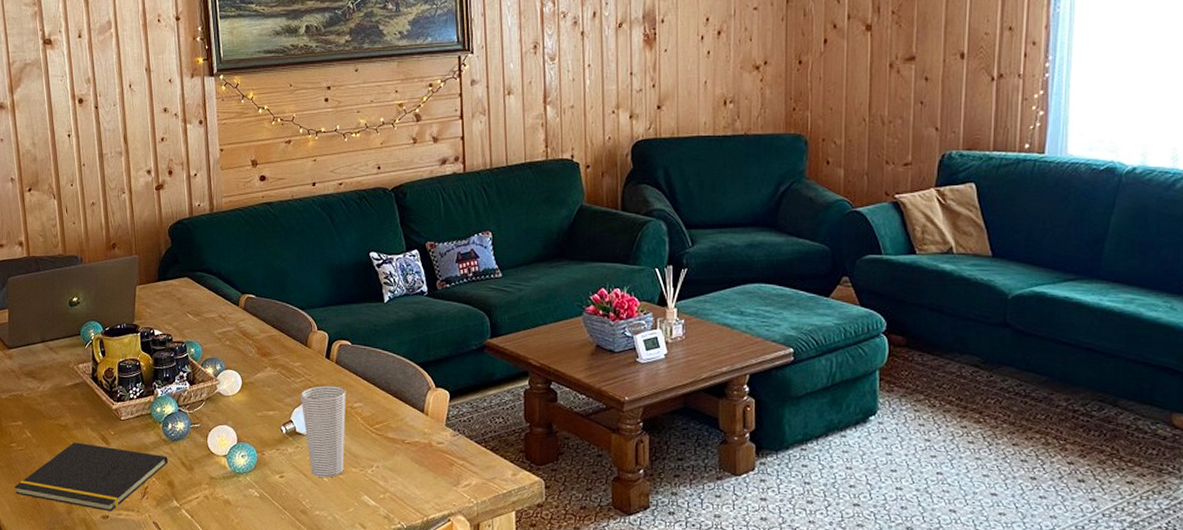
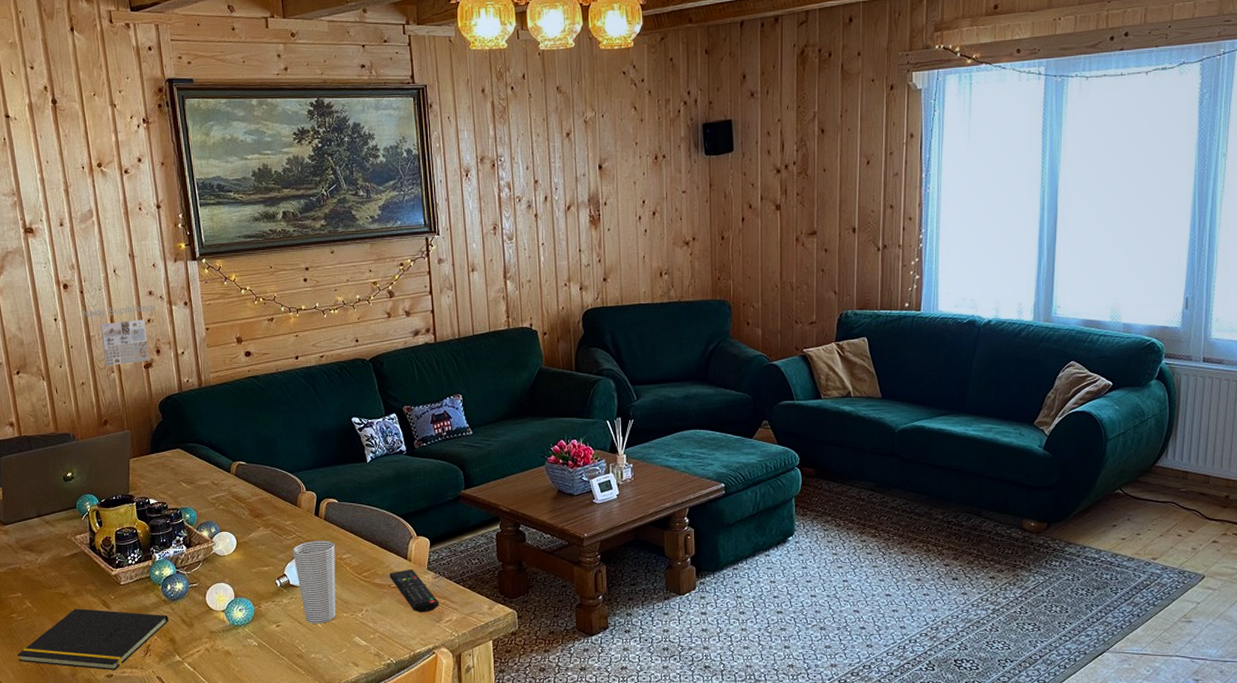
calendar: none [96,122,169,186] -> present [82,304,155,366]
remote control: none [403,423,457,474] -> present [389,568,439,612]

